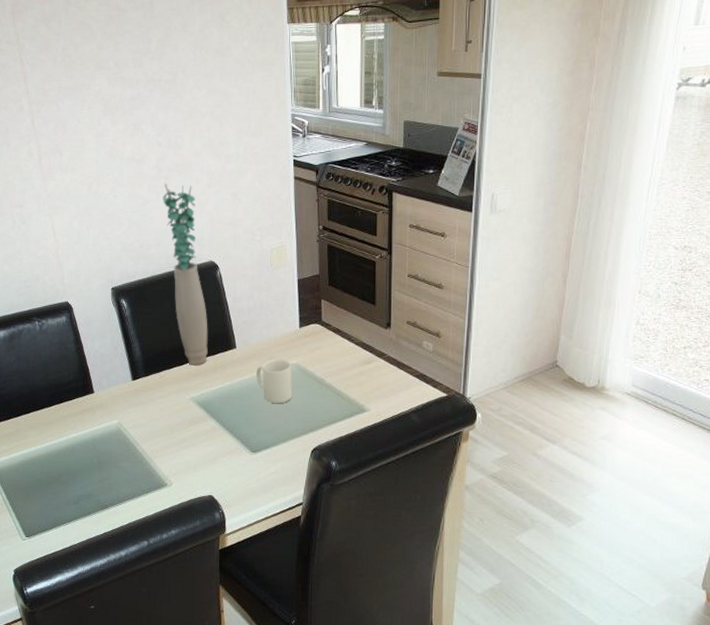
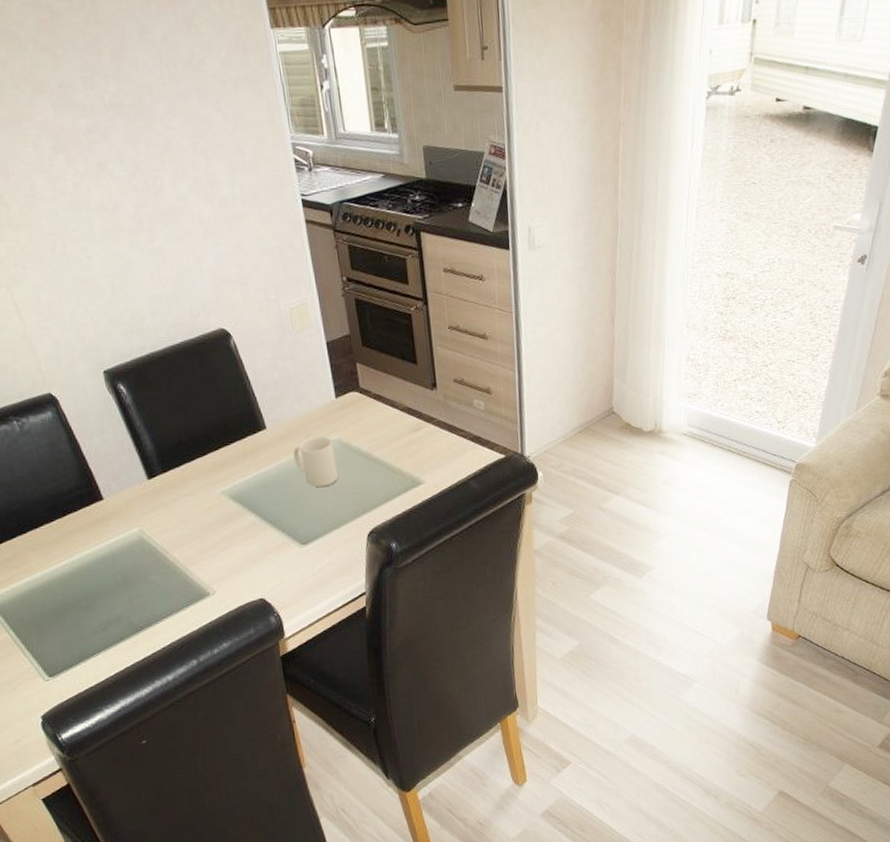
vase: present [162,183,208,366] -> none [149,237,234,454]

